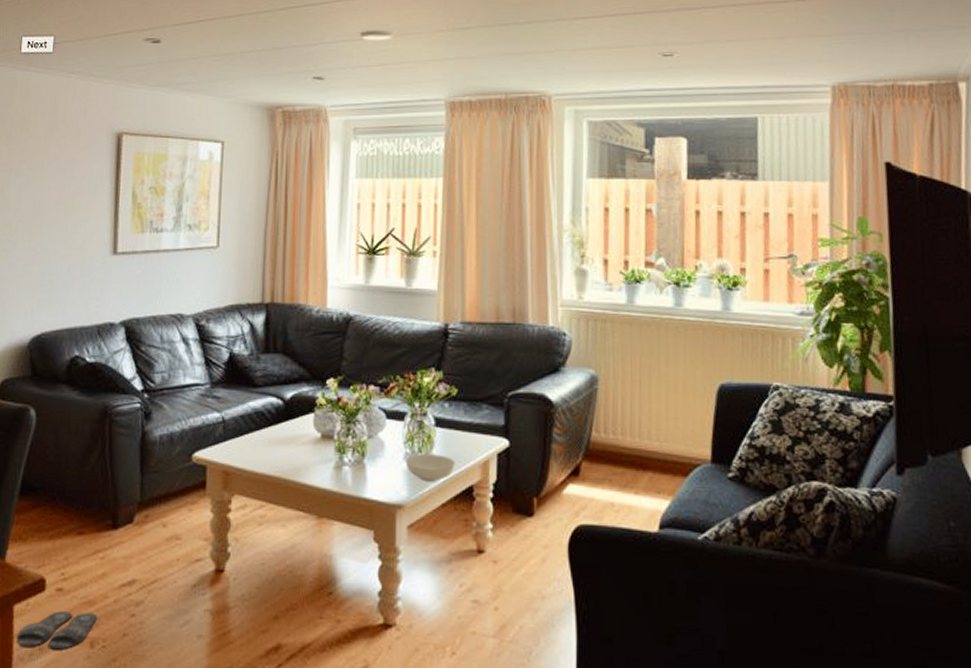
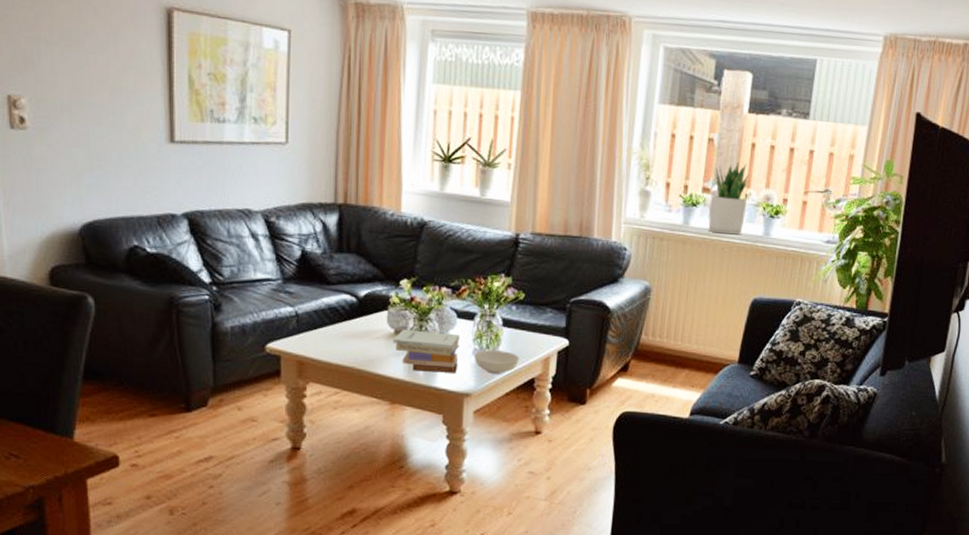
slippers: present [17,611,97,650] -> none [93,484,175,517]
books: none [319,433,390,482] -> present [392,329,460,373]
planter: none [655,231,698,312] -> present [708,161,749,235]

